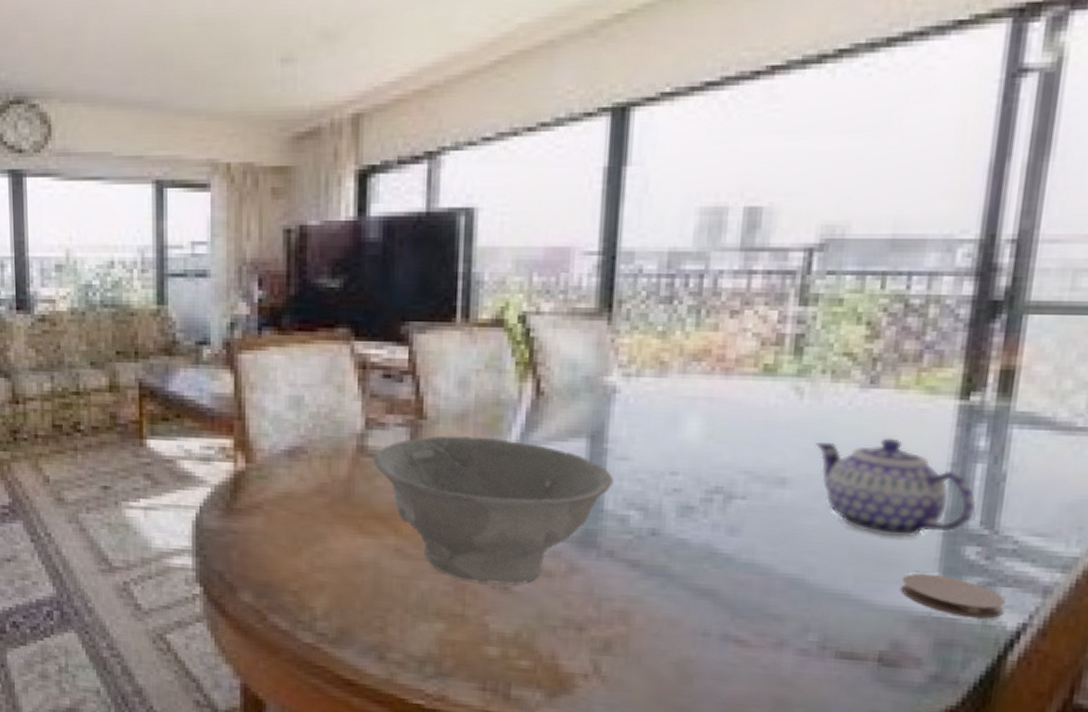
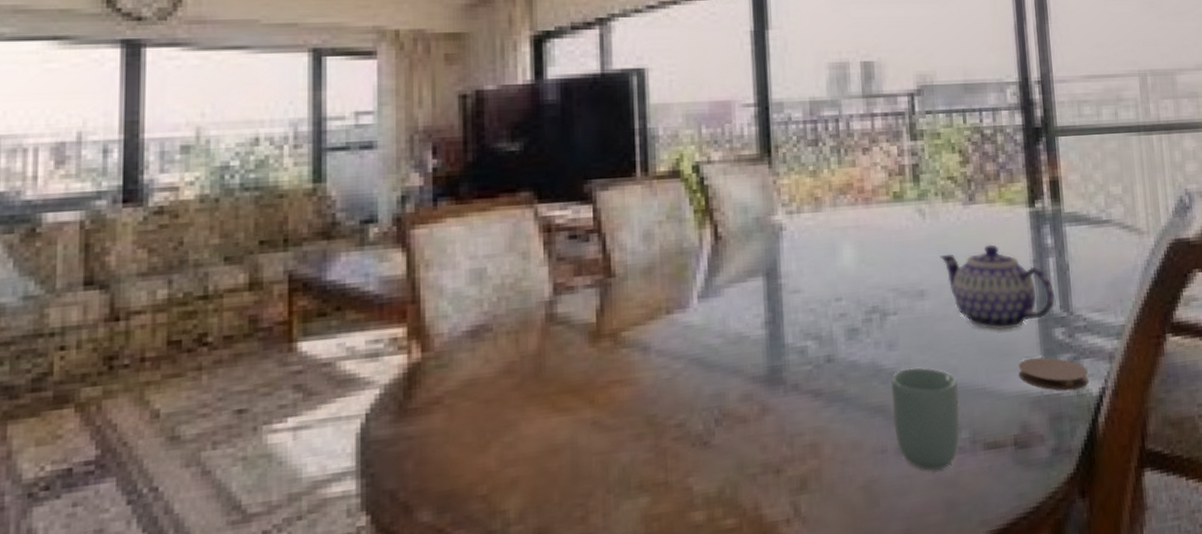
bowl: present [373,435,613,584] -> none [564,287,790,444]
cup: none [722,557,814,667] -> present [891,367,960,471]

